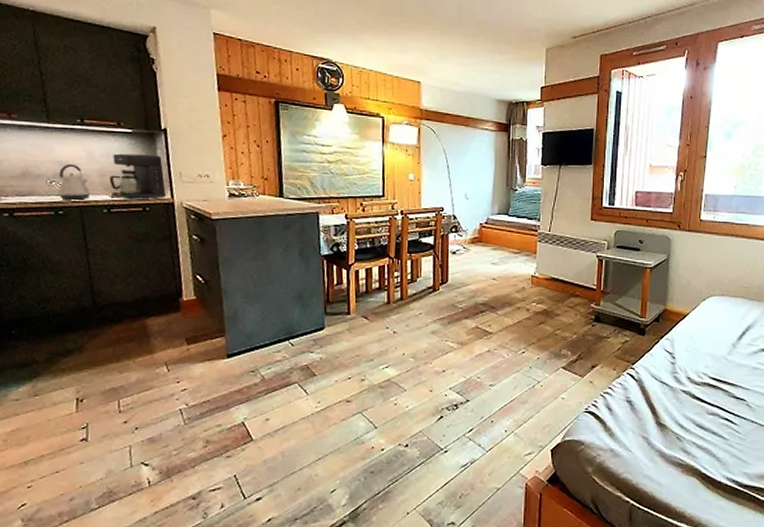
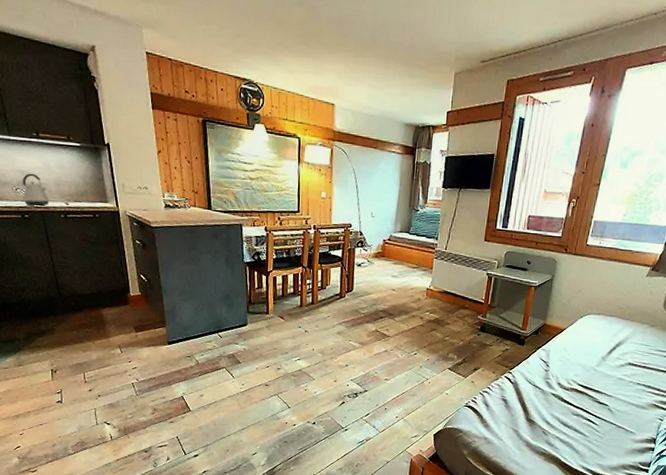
coffee maker: present [108,153,167,200] -> none [63,165,113,208]

